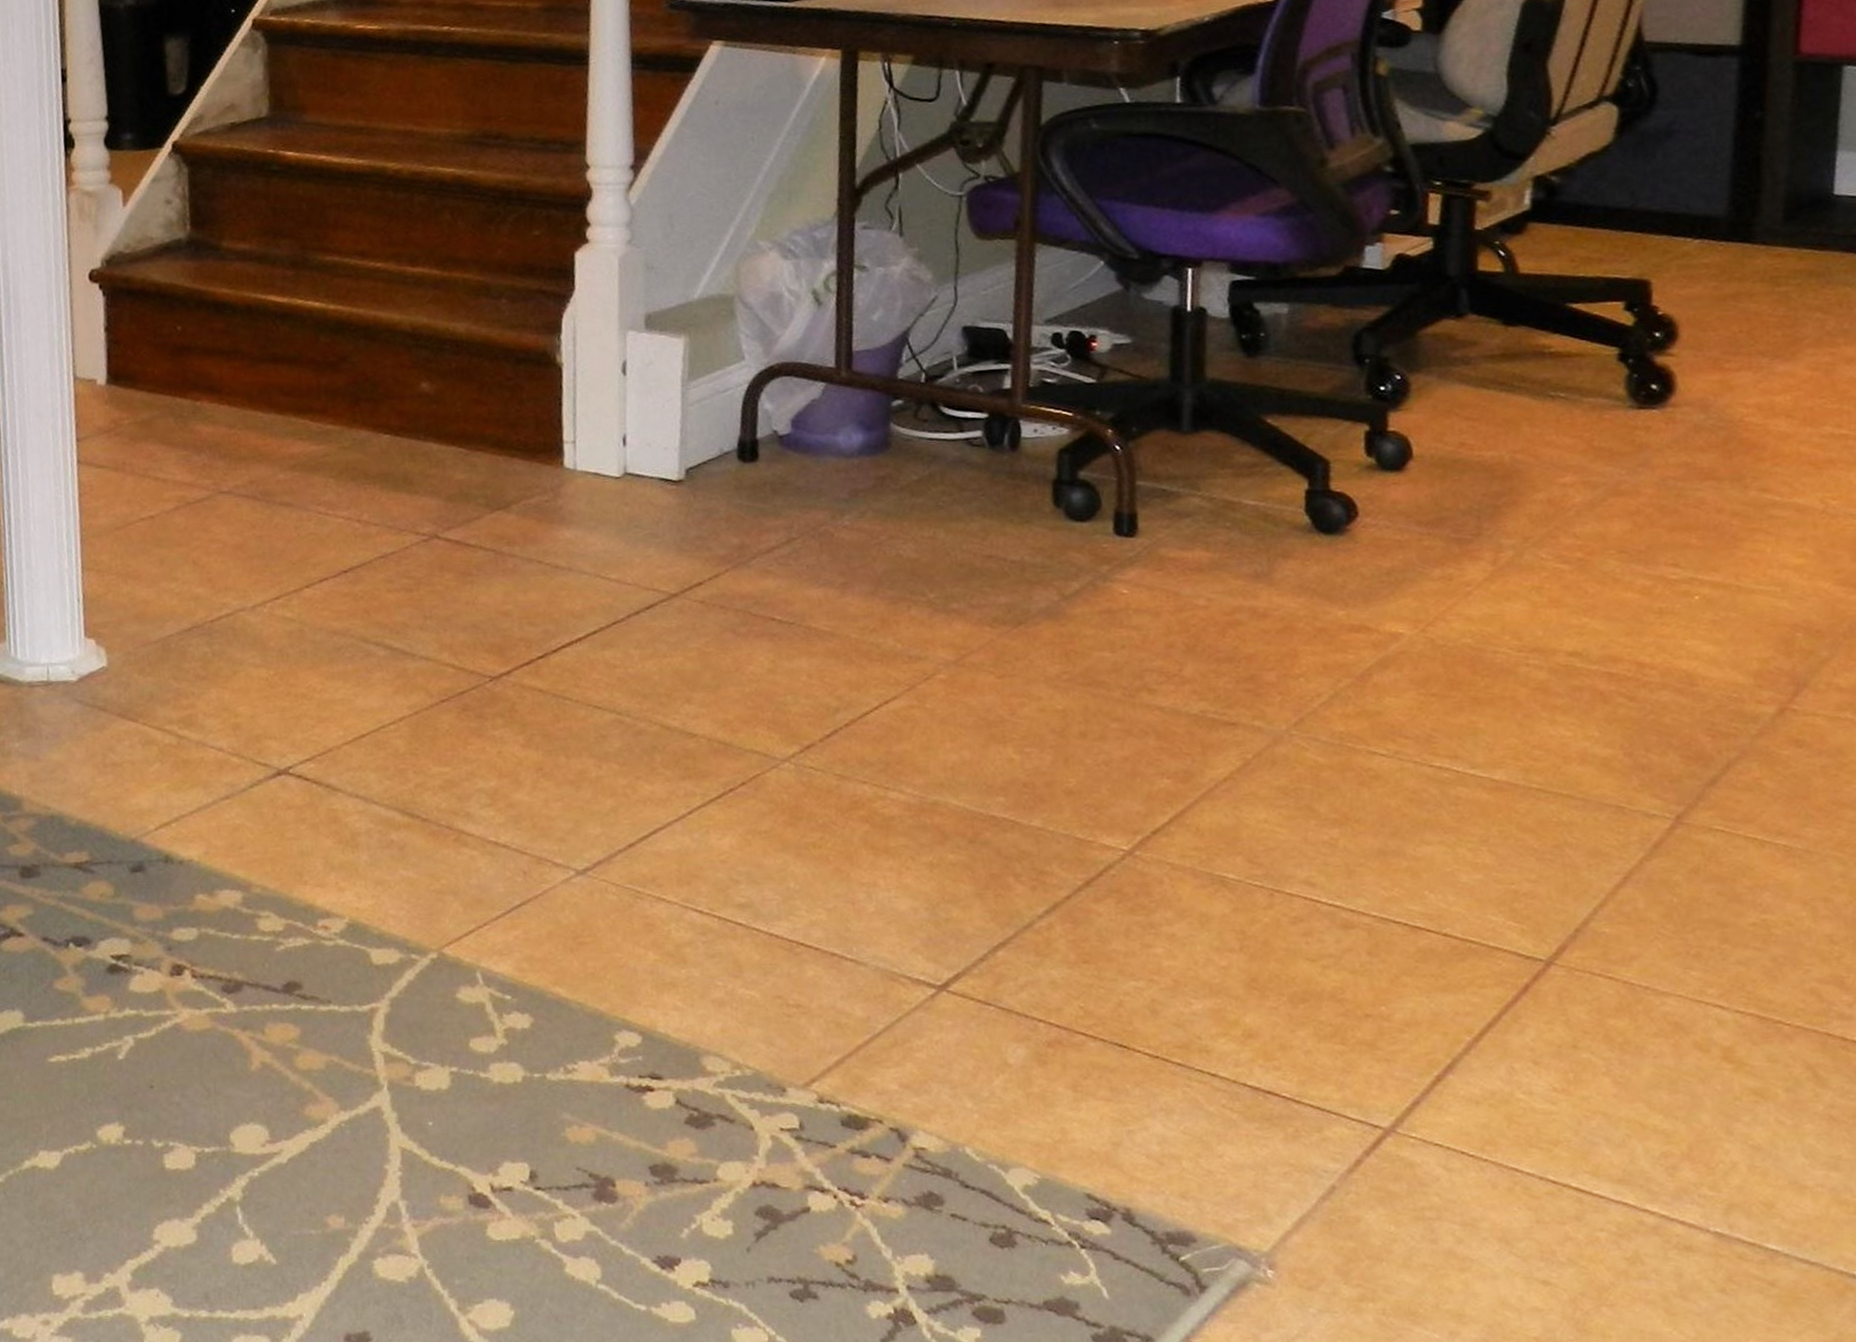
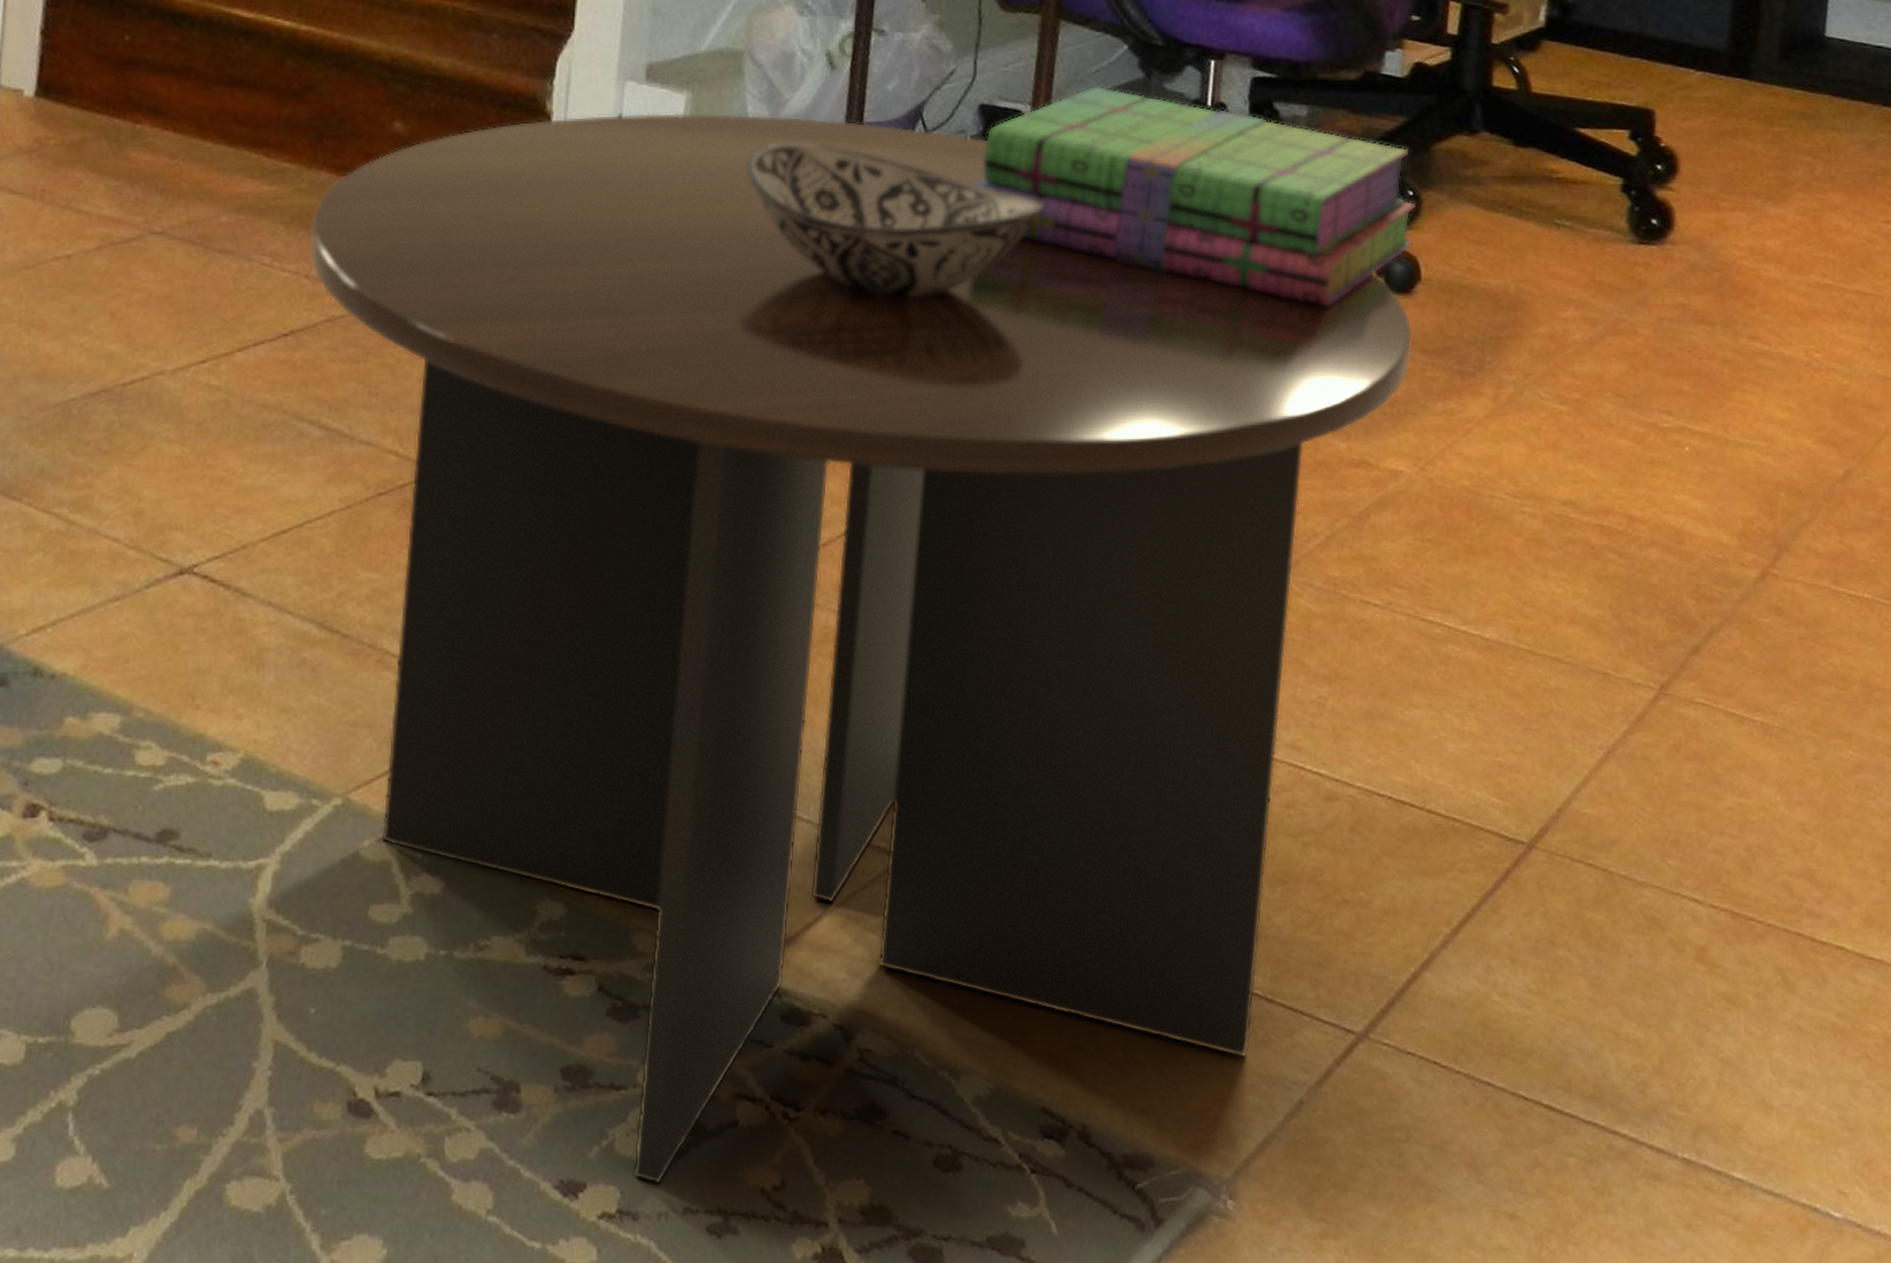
coffee table: none [356,350,1408,1259] -> present [309,113,1414,1184]
decorative bowl: none [745,373,1033,505] -> present [746,143,1044,298]
stack of books: none [962,300,1404,488] -> present [973,86,1416,307]

